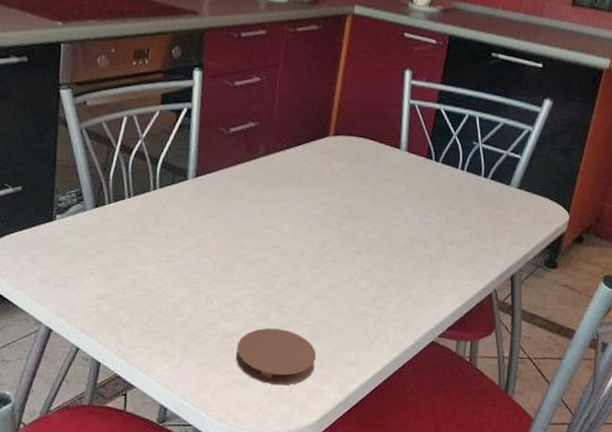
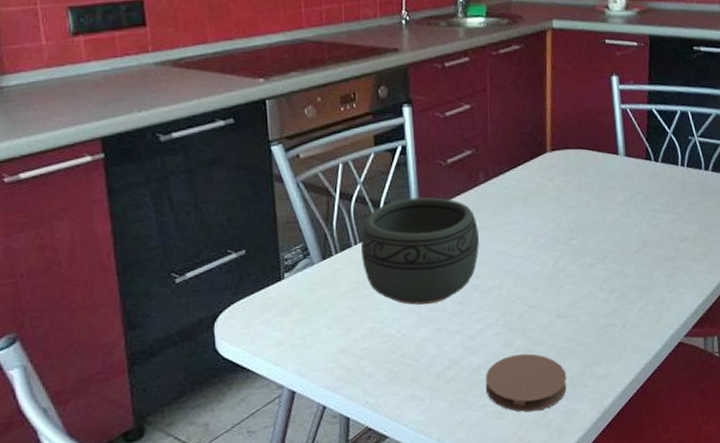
bowl: none [133,160,251,266] -> present [361,197,479,305]

